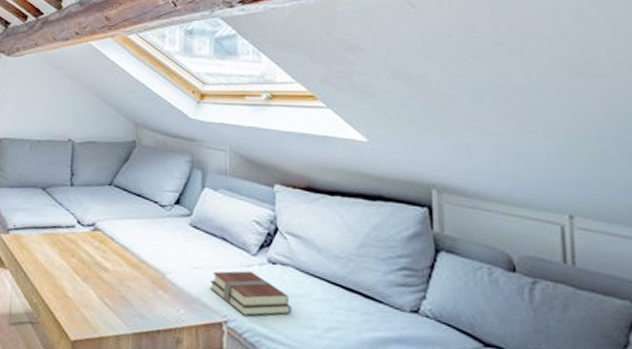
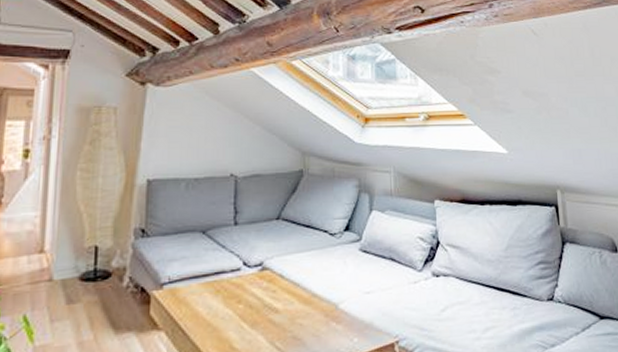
books: present [210,271,292,317] -> none [381,287,455,333]

